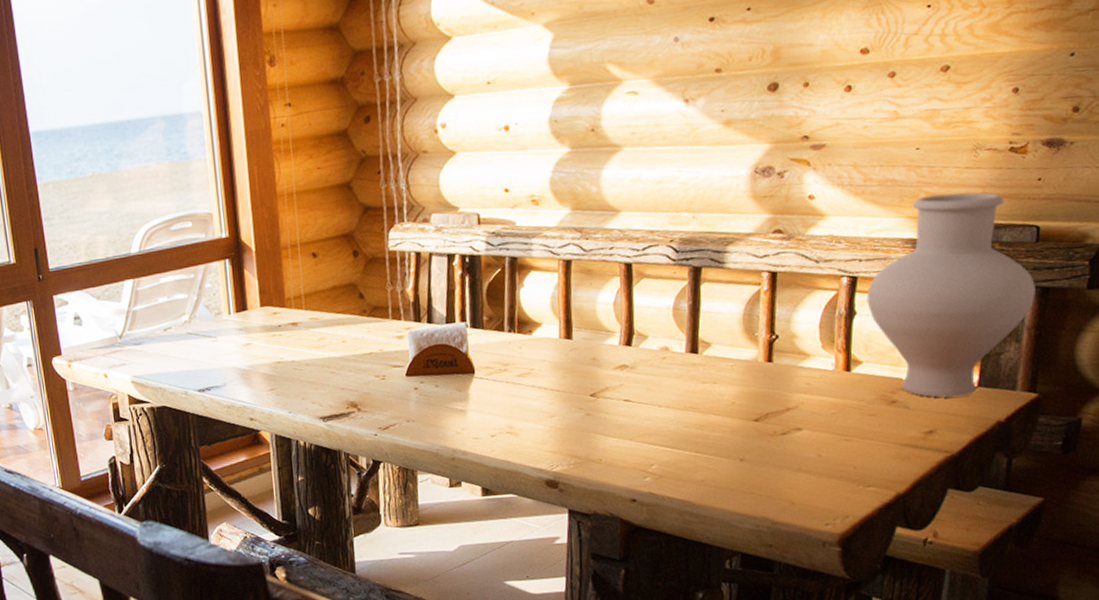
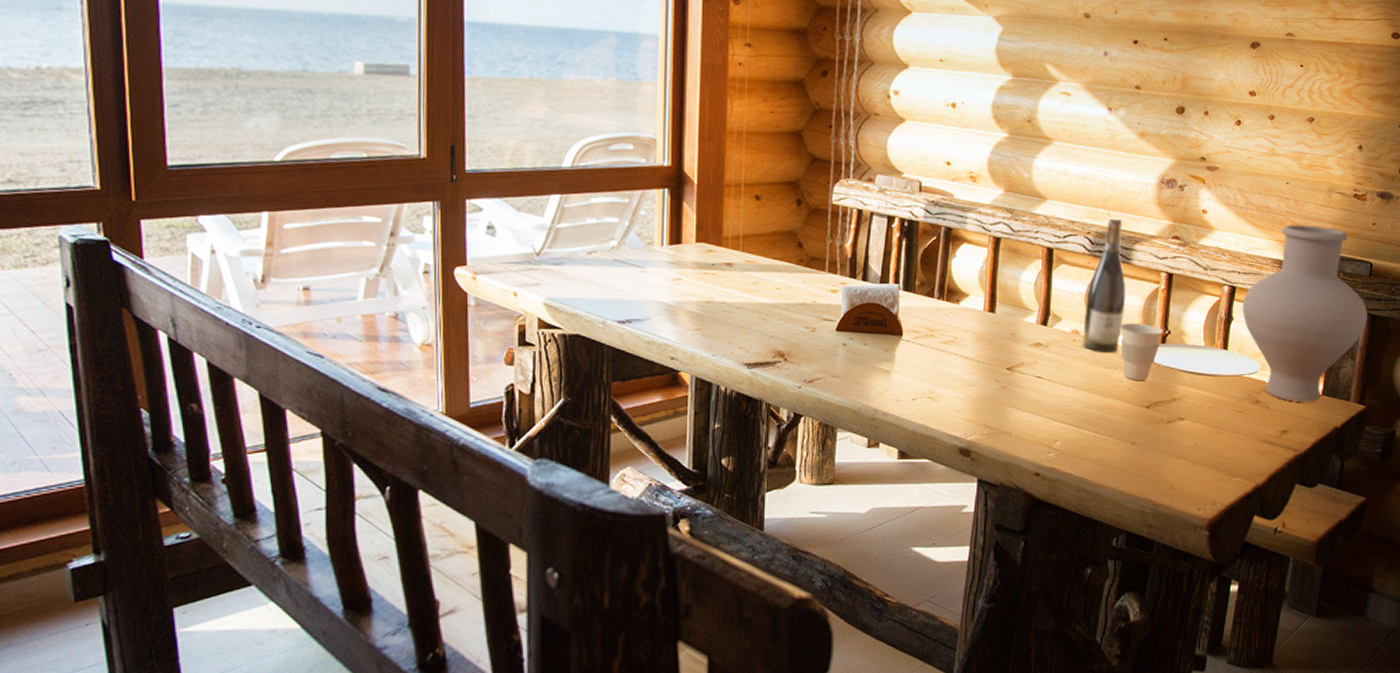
wine bottle: none [673,219,722,367] -> present [1083,218,1126,352]
cup: none [717,330,769,393] -> present [1120,323,1163,380]
plate: none [759,346,896,381] -> present [1153,343,1261,377]

